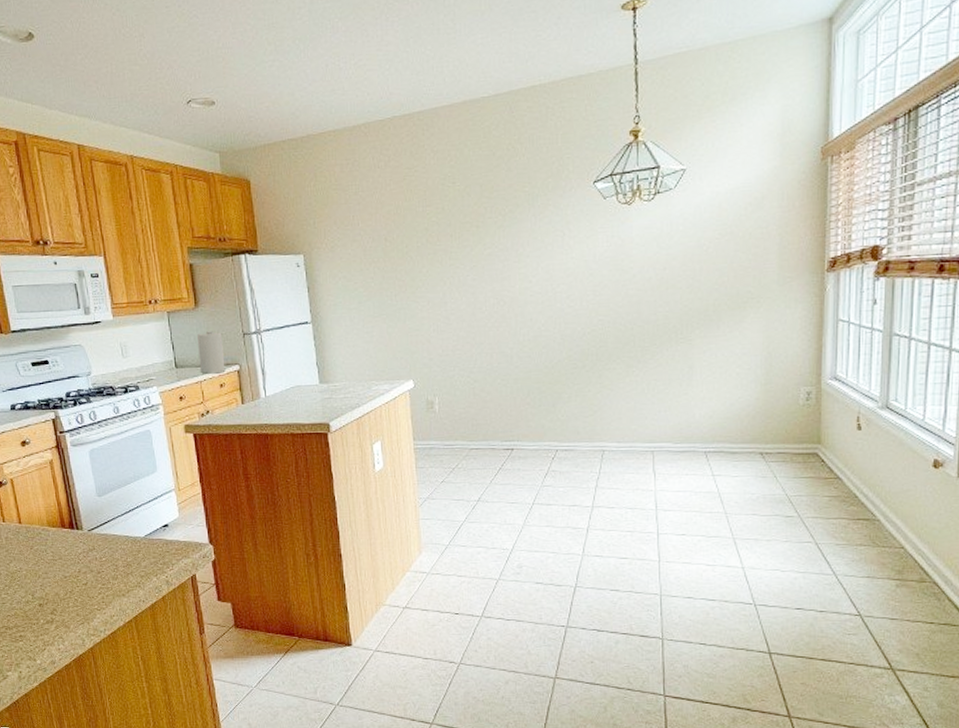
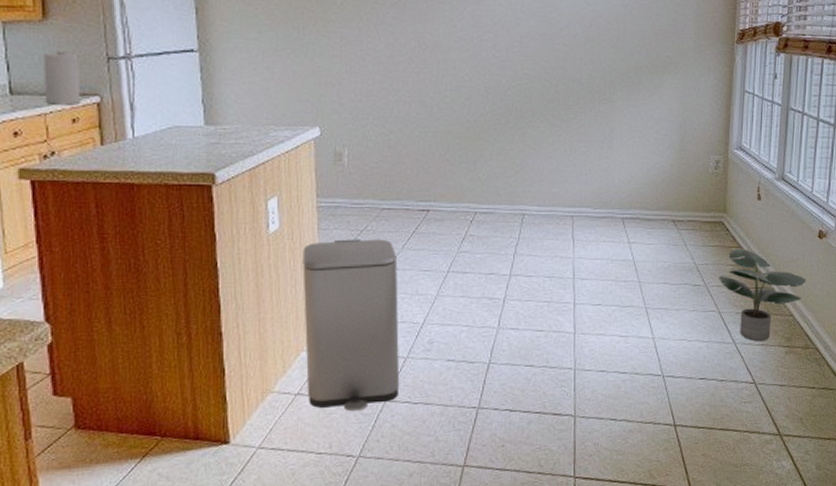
pedal bin: none [404,475,493,625] -> present [302,239,400,412]
potted plant: none [814,479,920,574] -> present [718,248,806,342]

